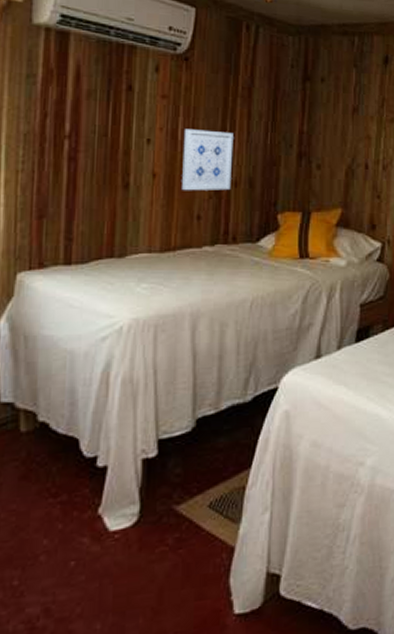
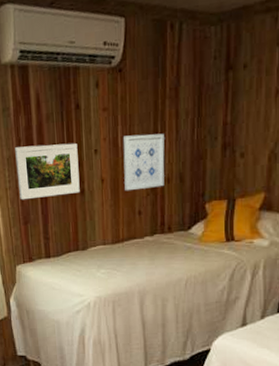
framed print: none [35,122,125,188] -> present [15,143,80,200]

